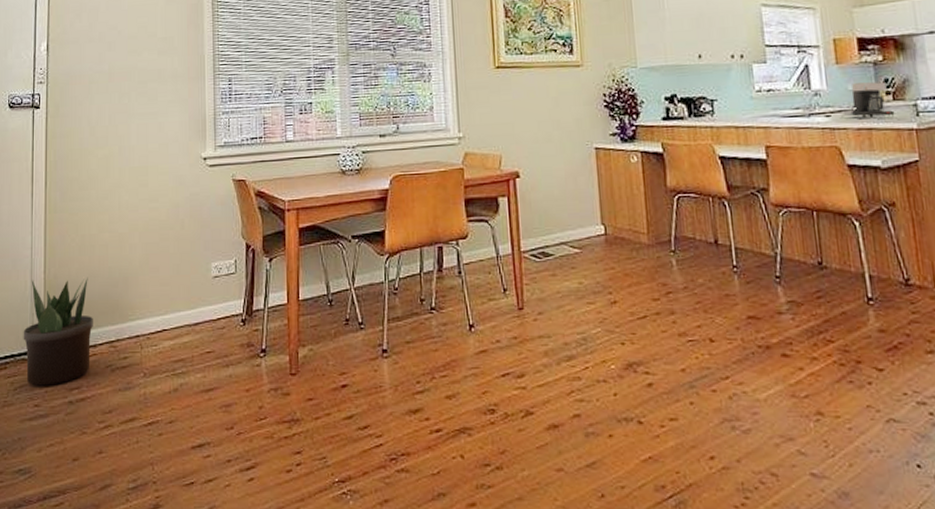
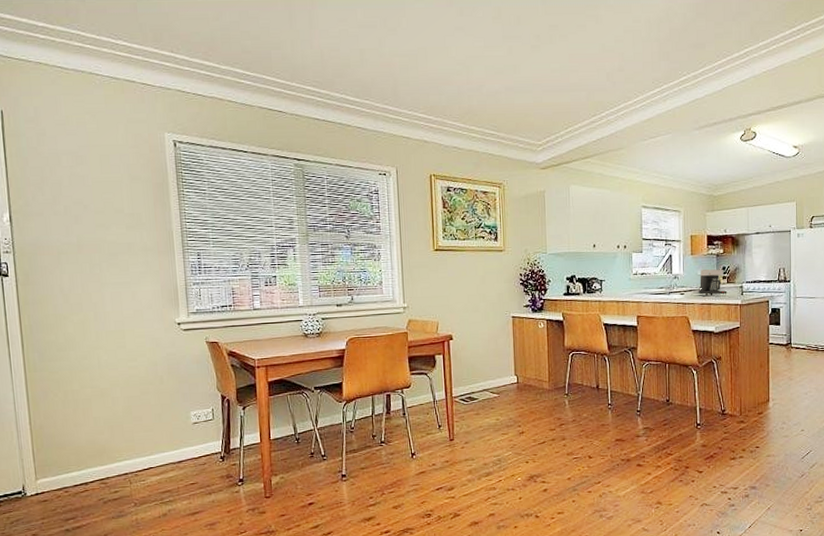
planter: present [23,277,93,386] -> none [14,426,83,519]

